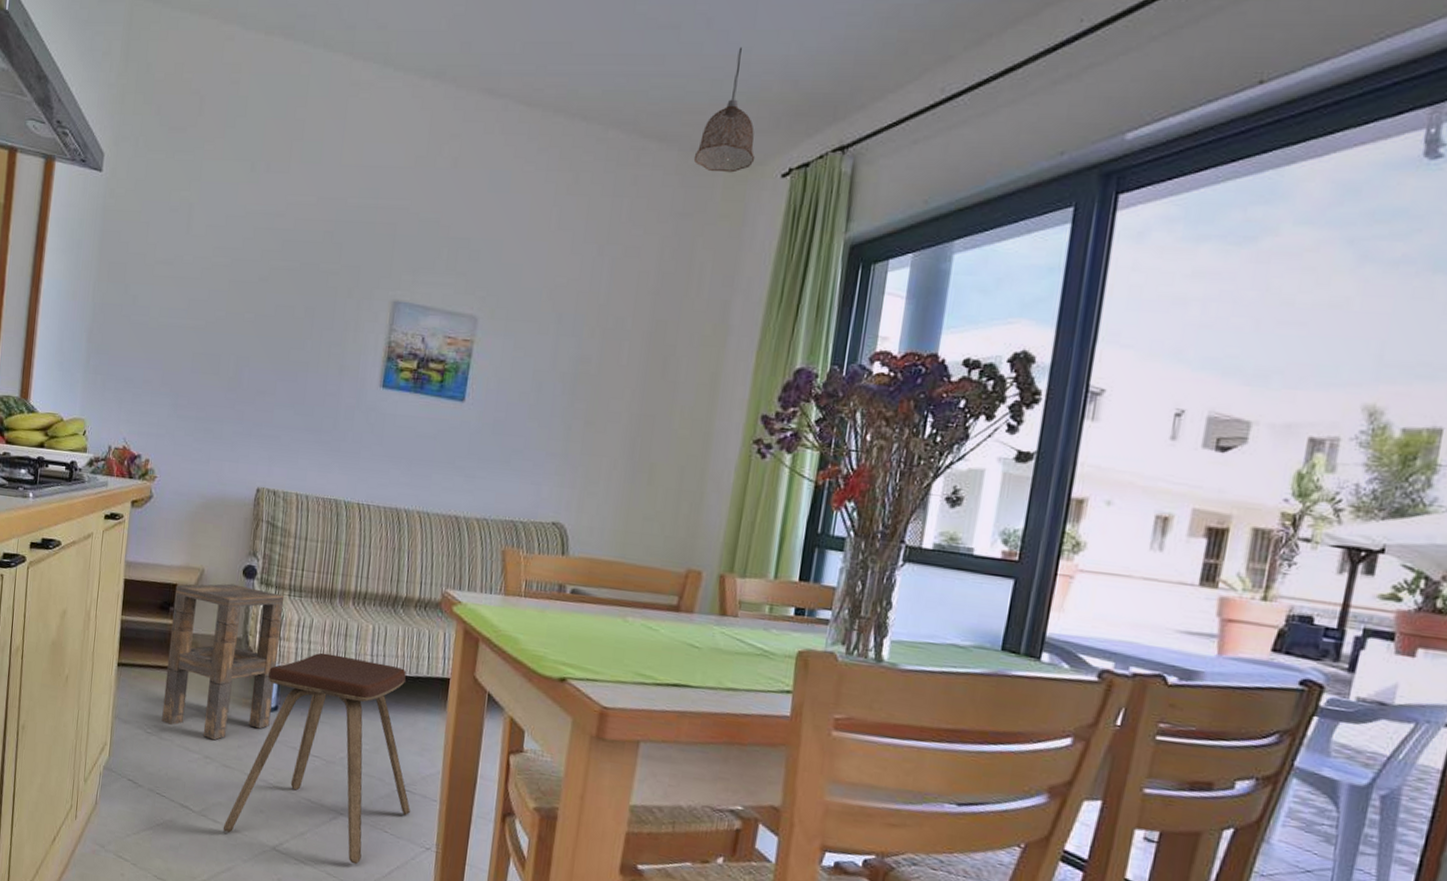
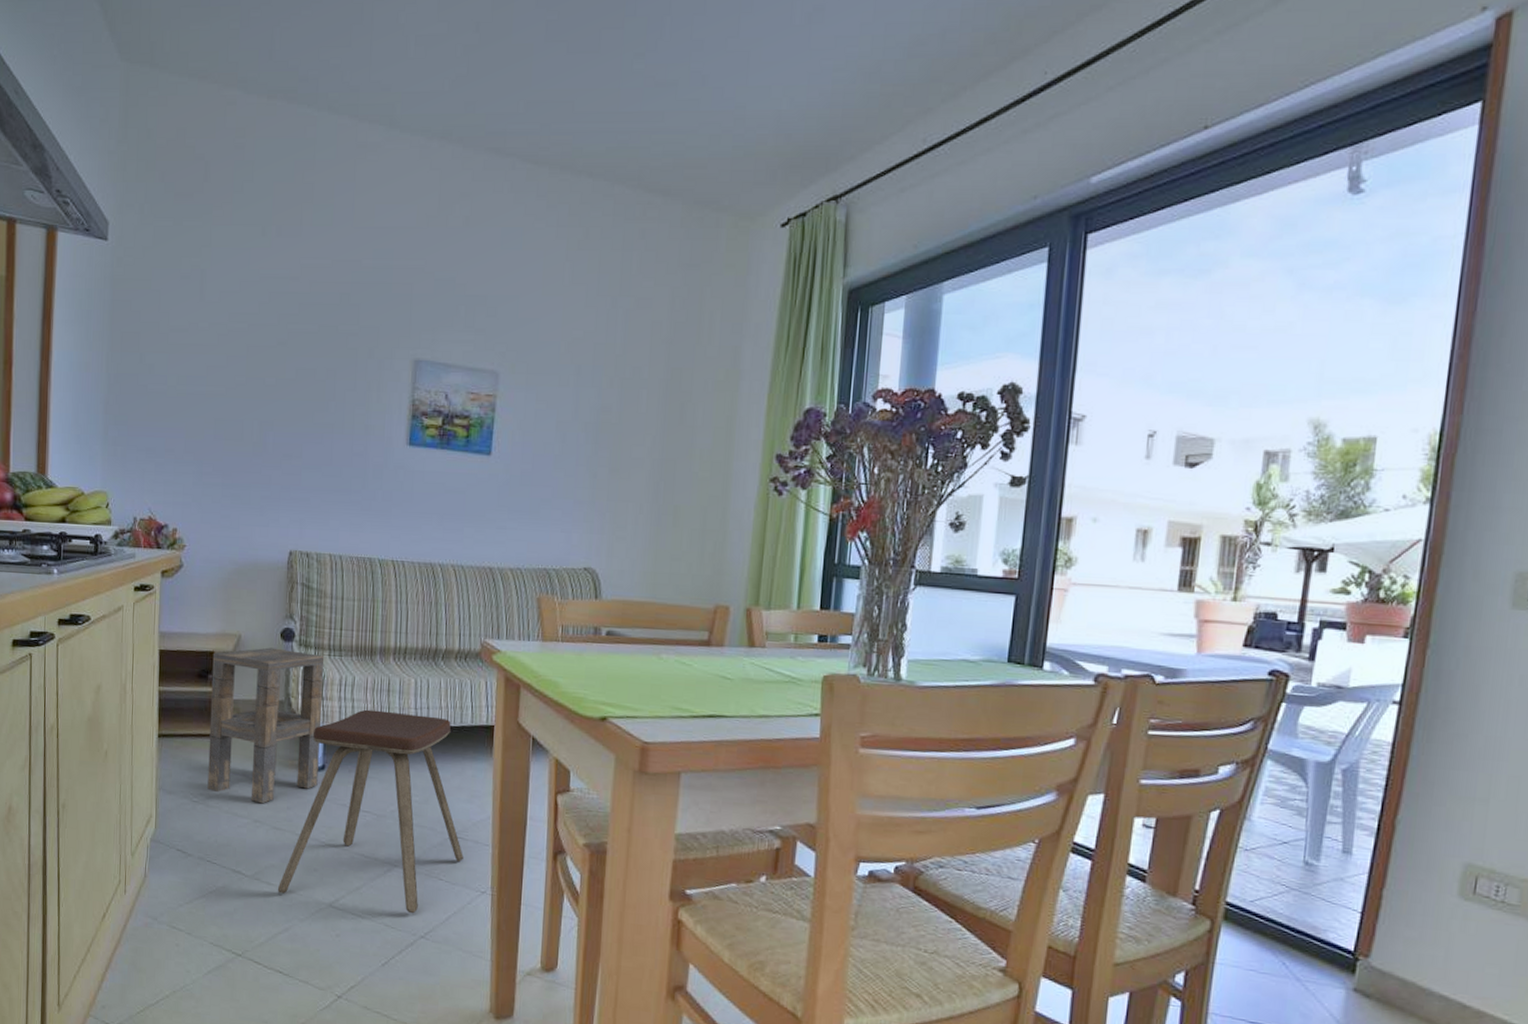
pendant lamp: present [693,46,756,173] -> none [697,103,756,224]

